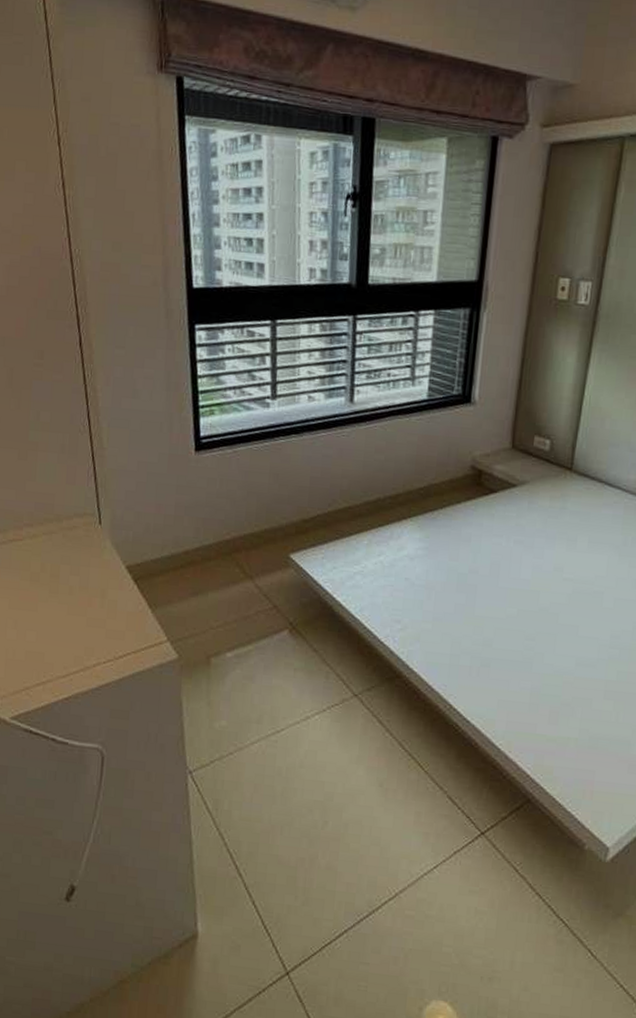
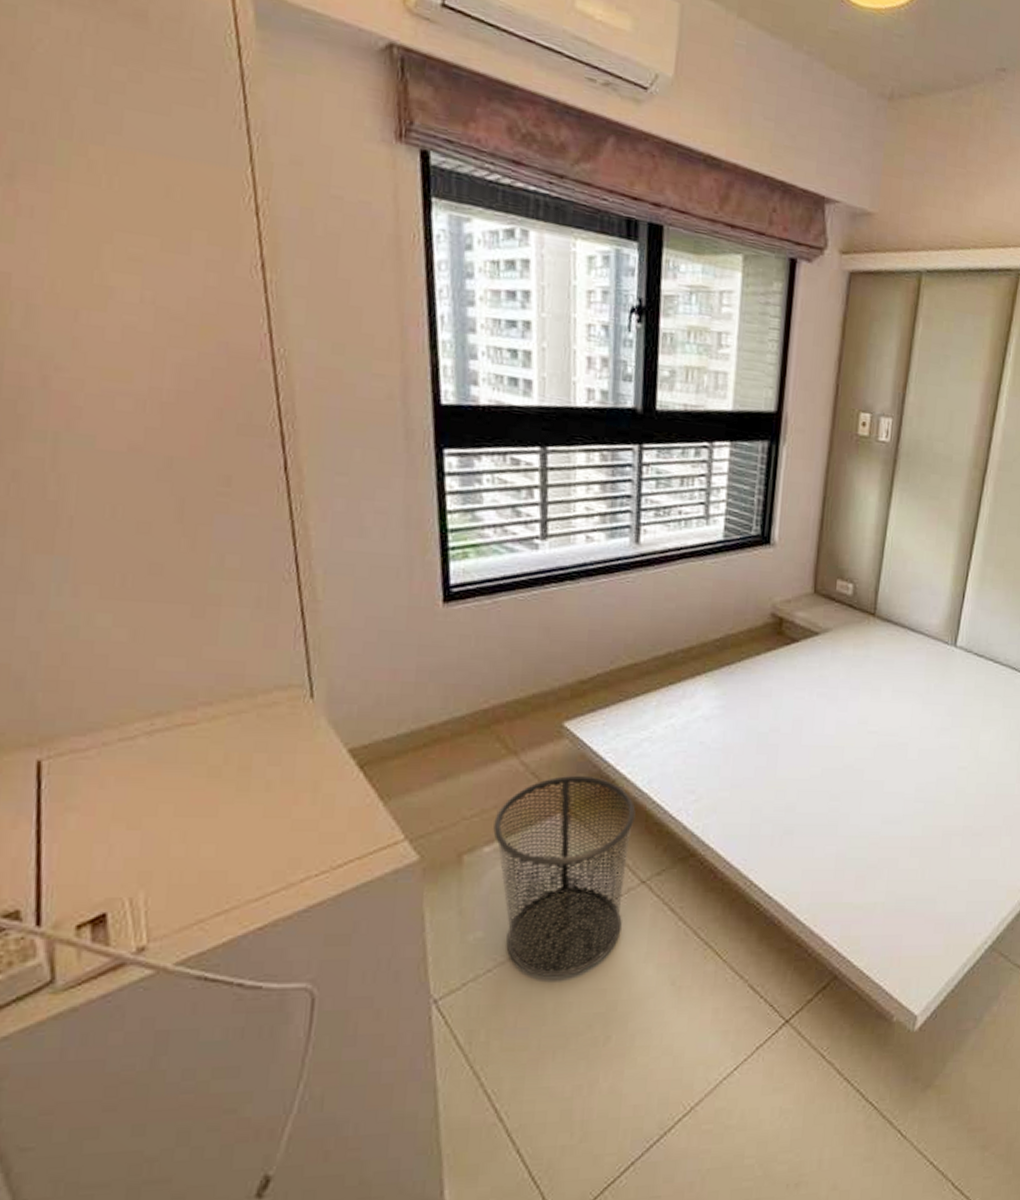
waste bin: none [234,599,350,767] -> present [493,775,636,978]

